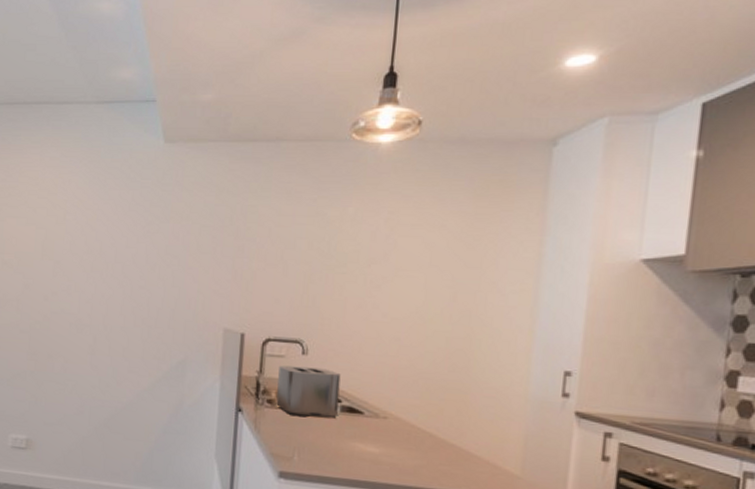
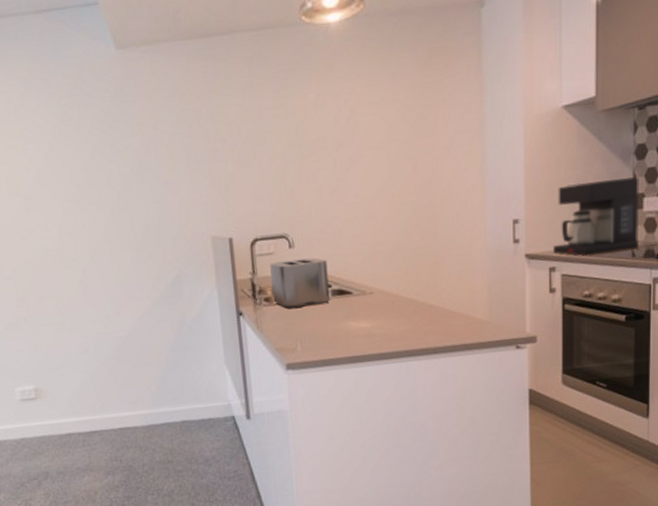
coffee maker: none [611,345,735,433] -> present [553,177,640,256]

